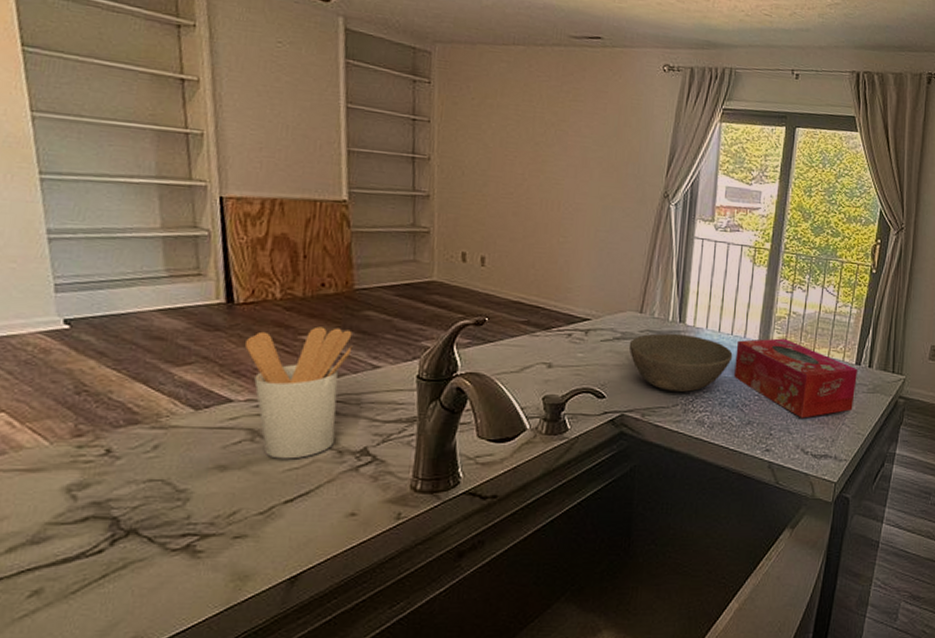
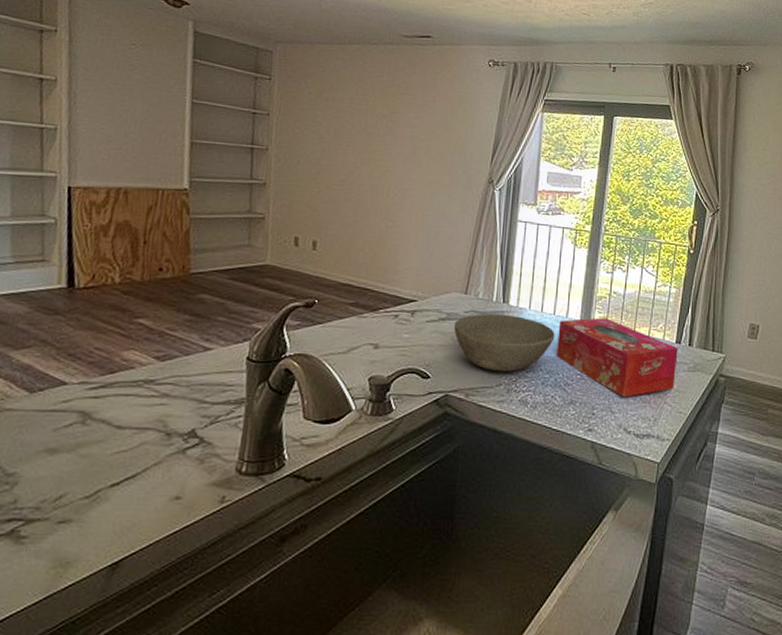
utensil holder: present [245,326,353,459] -> none [82,310,187,442]

